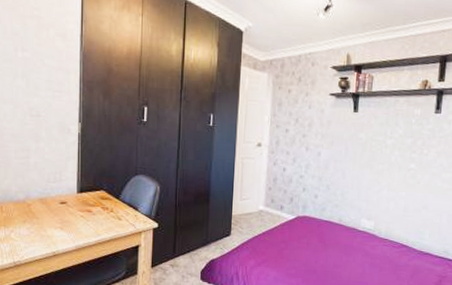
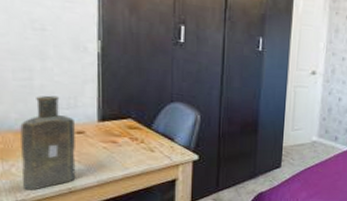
bottle: none [18,171,59,253] -> present [20,95,76,190]

